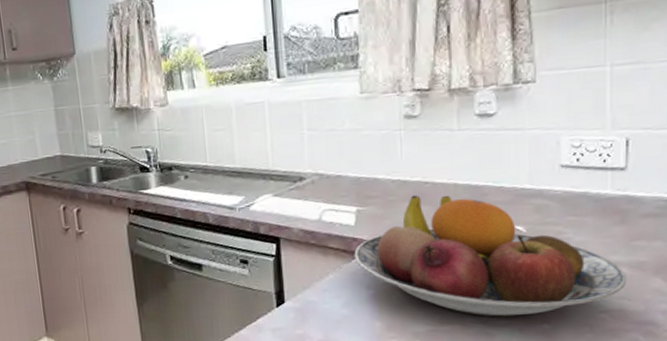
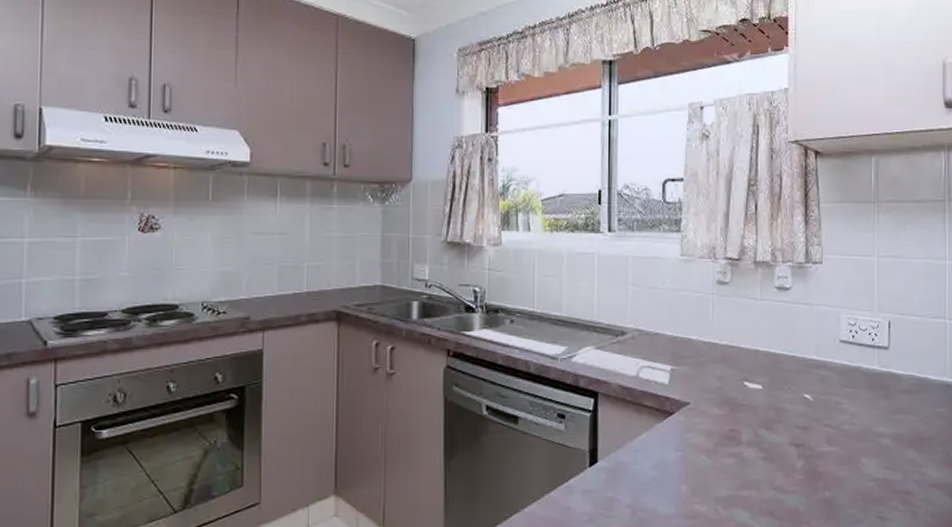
fruit bowl: present [354,195,626,317] -> none [666,358,889,483]

